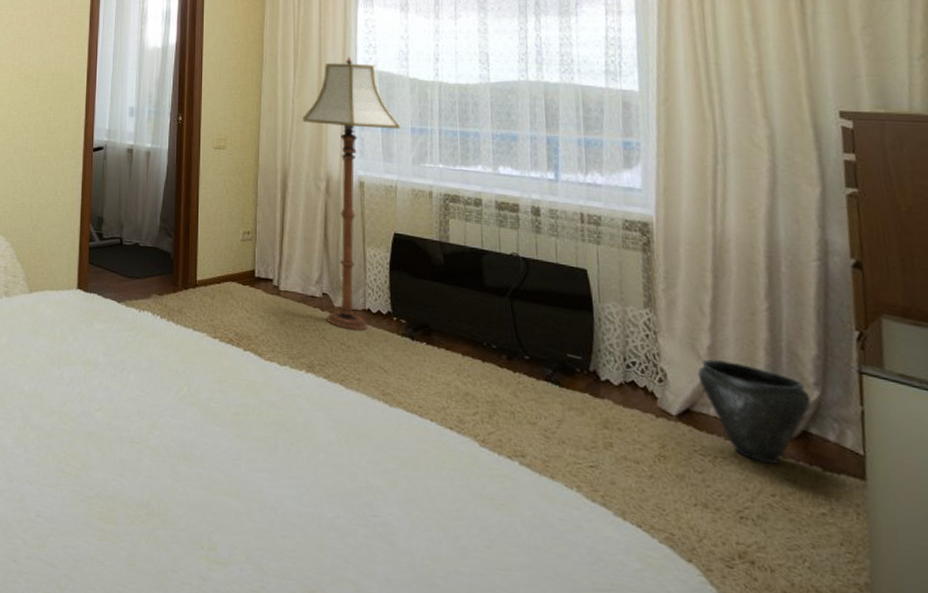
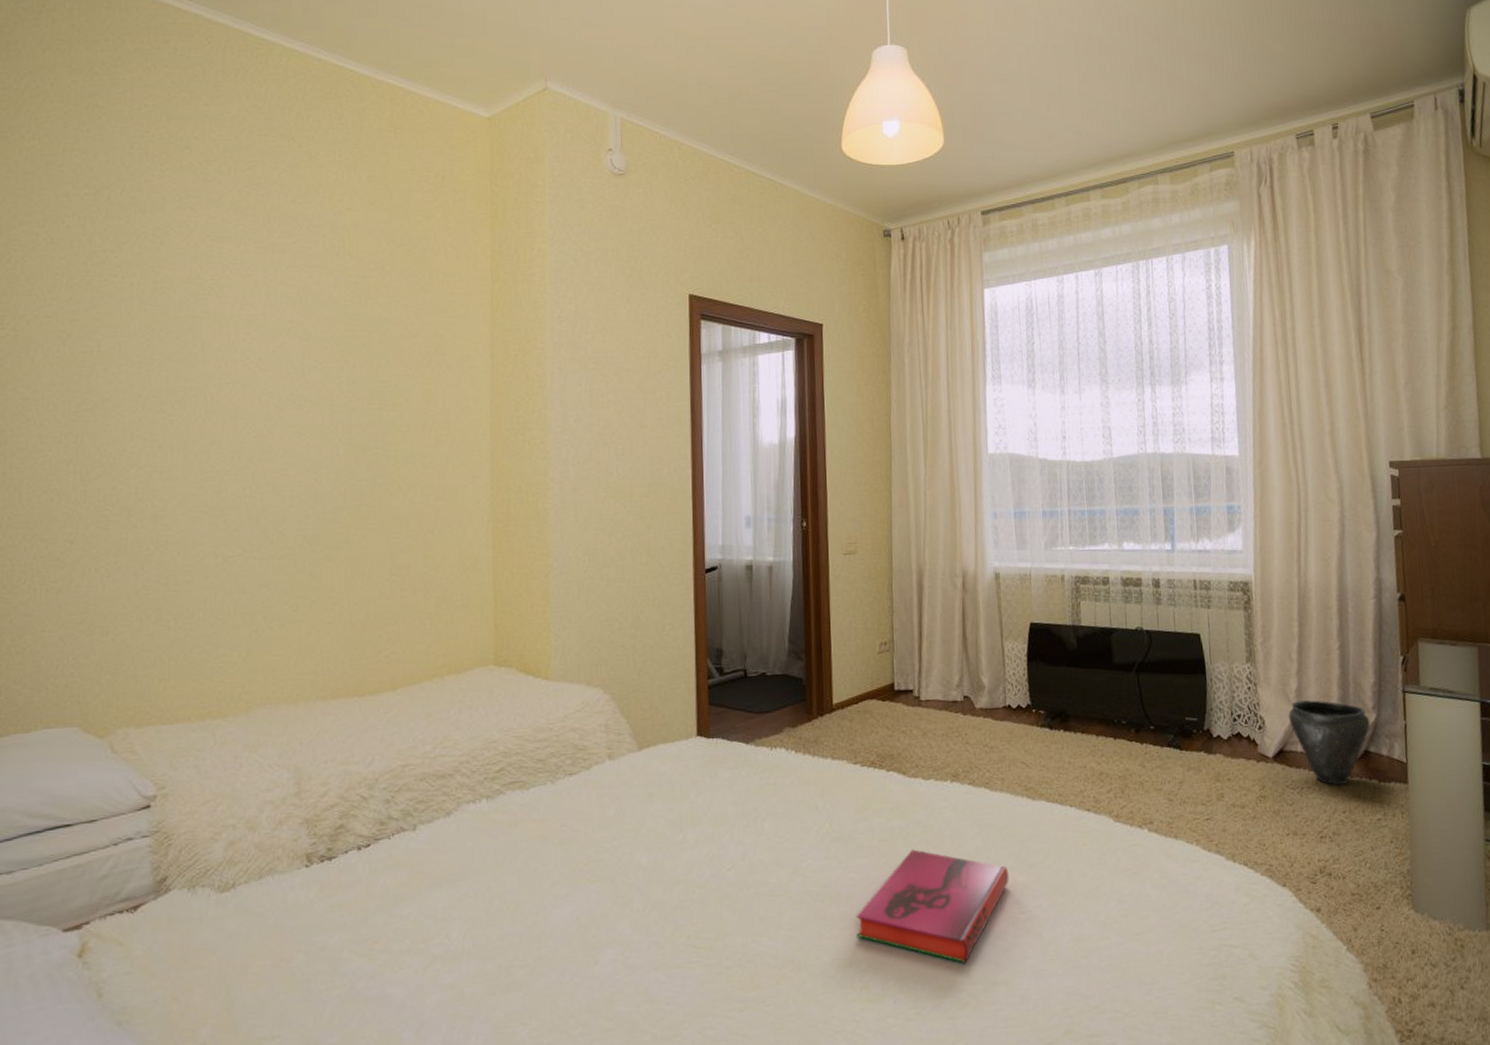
hardback book: none [207,428,362,552] -> present [856,849,1009,964]
floor lamp: present [302,56,401,331] -> none [935,439,1033,730]

